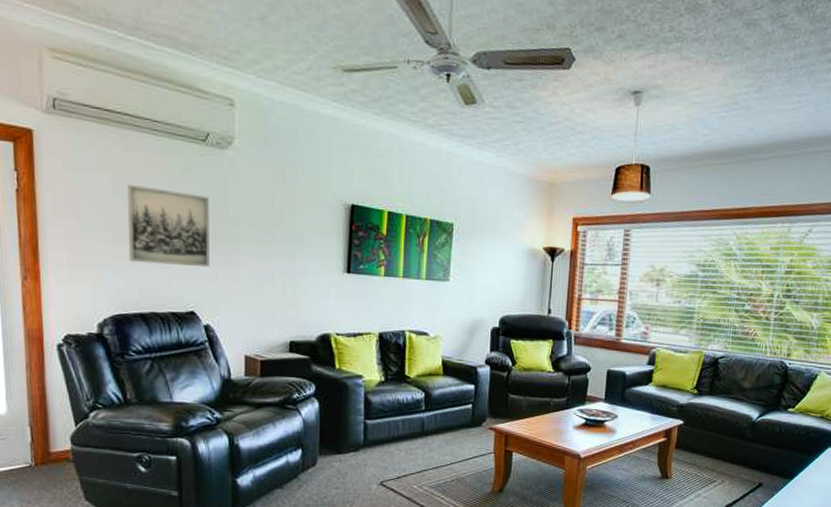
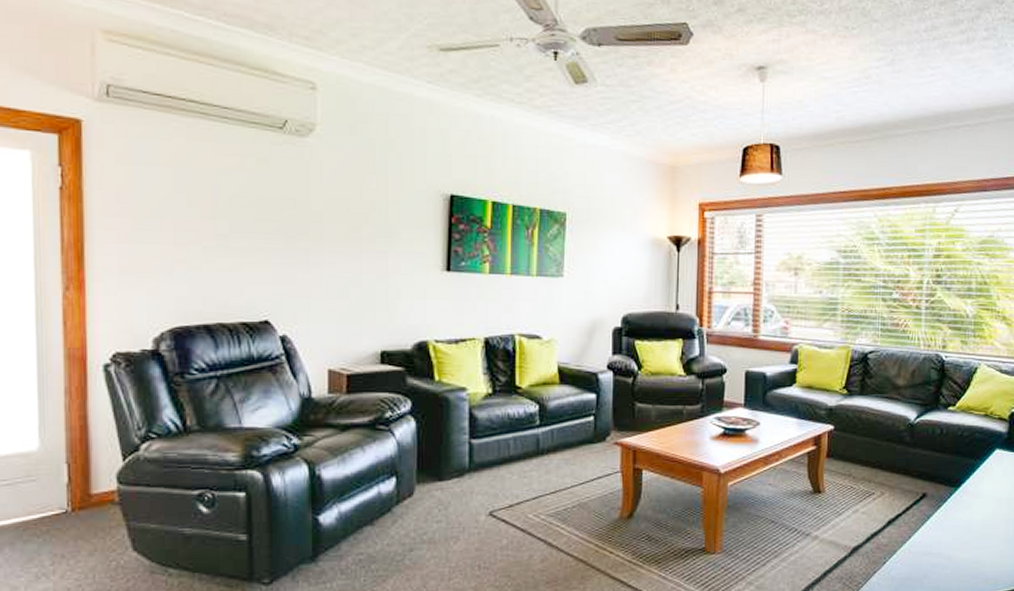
wall art: present [126,184,210,266] -> none [190,178,287,268]

